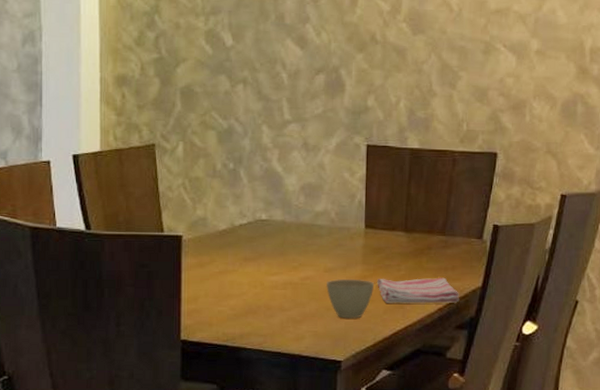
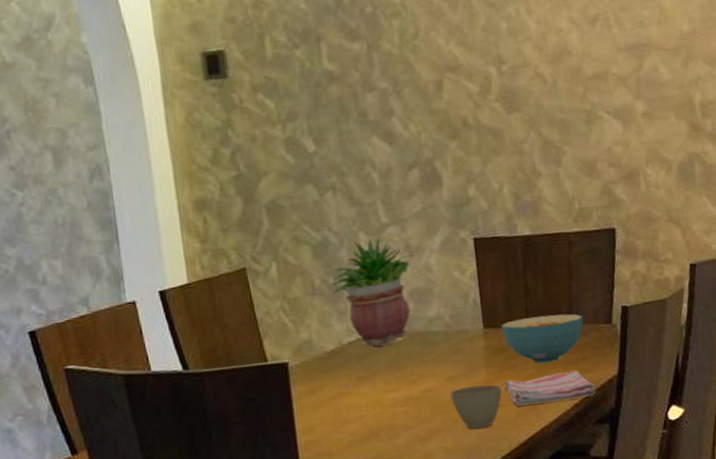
potted plant: none [231,132,311,232] -> present [332,238,415,347]
cereal bowl: none [381,223,458,267] -> present [501,314,584,364]

